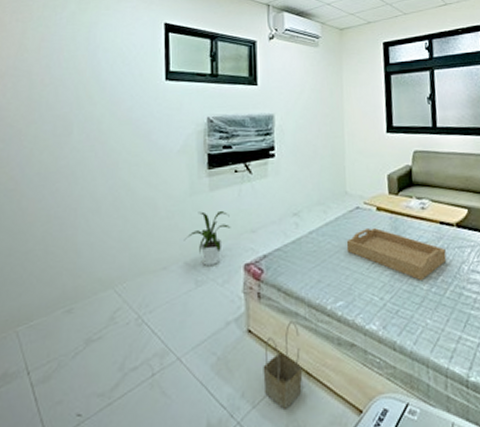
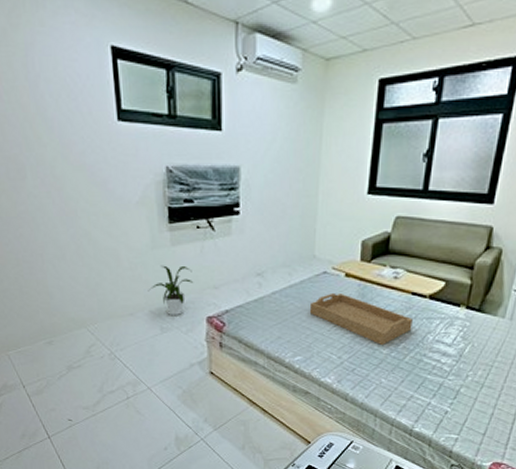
basket: present [263,321,303,409] -> none [223,369,259,434]

